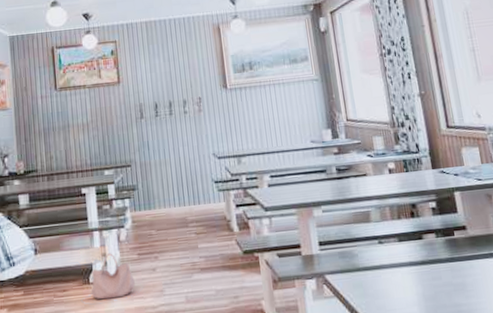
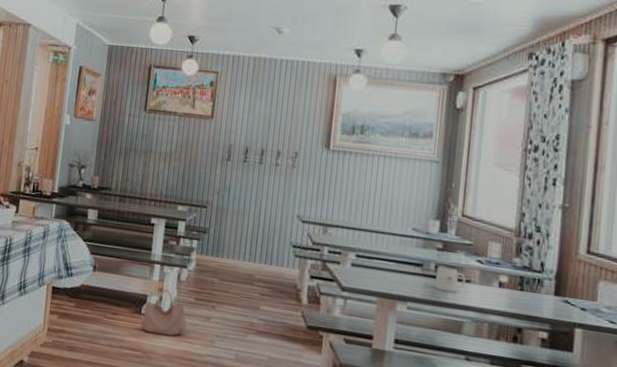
mug: none [337,167,364,189] -> present [434,266,467,293]

